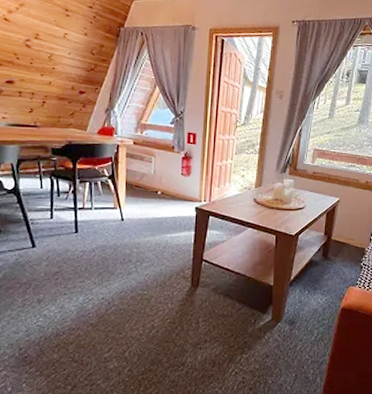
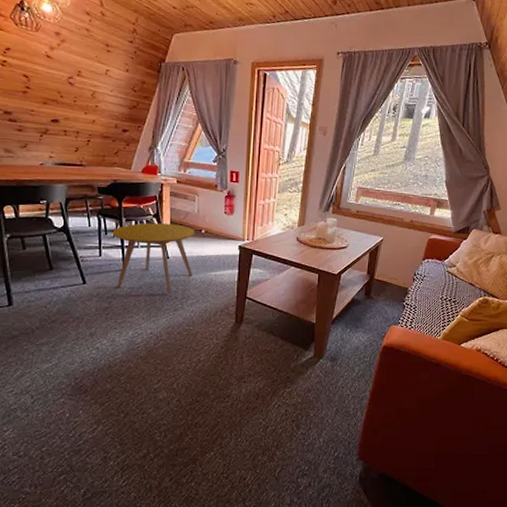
side table: none [65,184,151,257] -> present [112,223,195,294]

